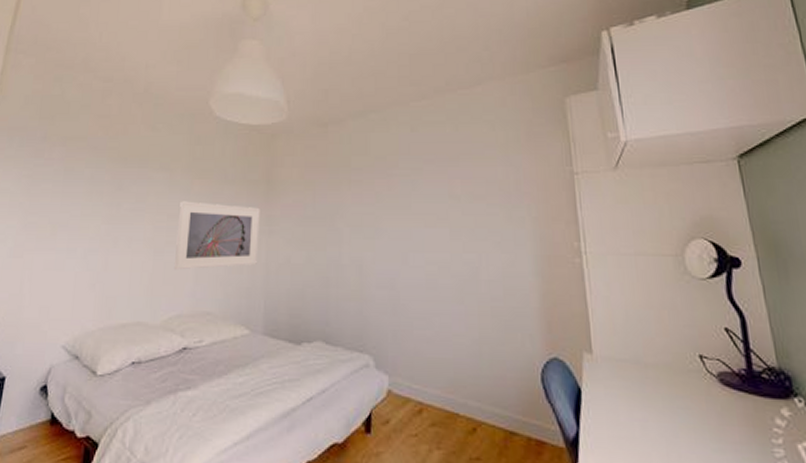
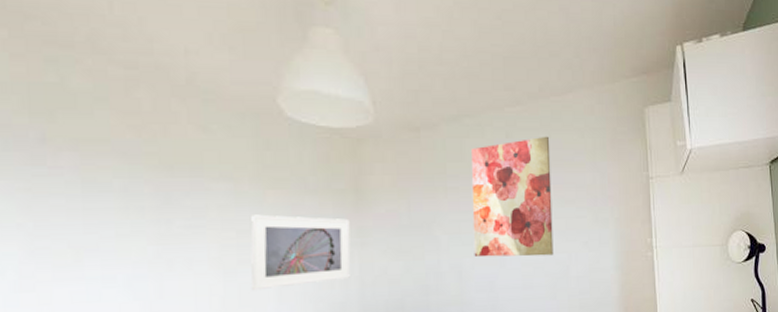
wall art: none [375,129,461,255] -> present [471,136,554,258]

